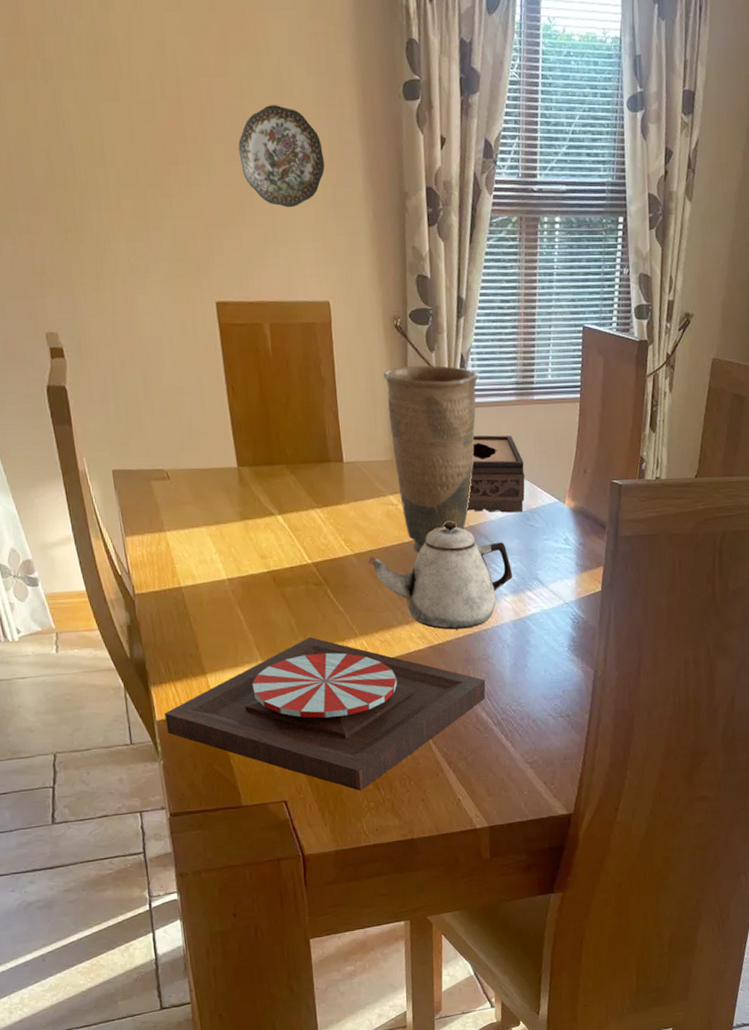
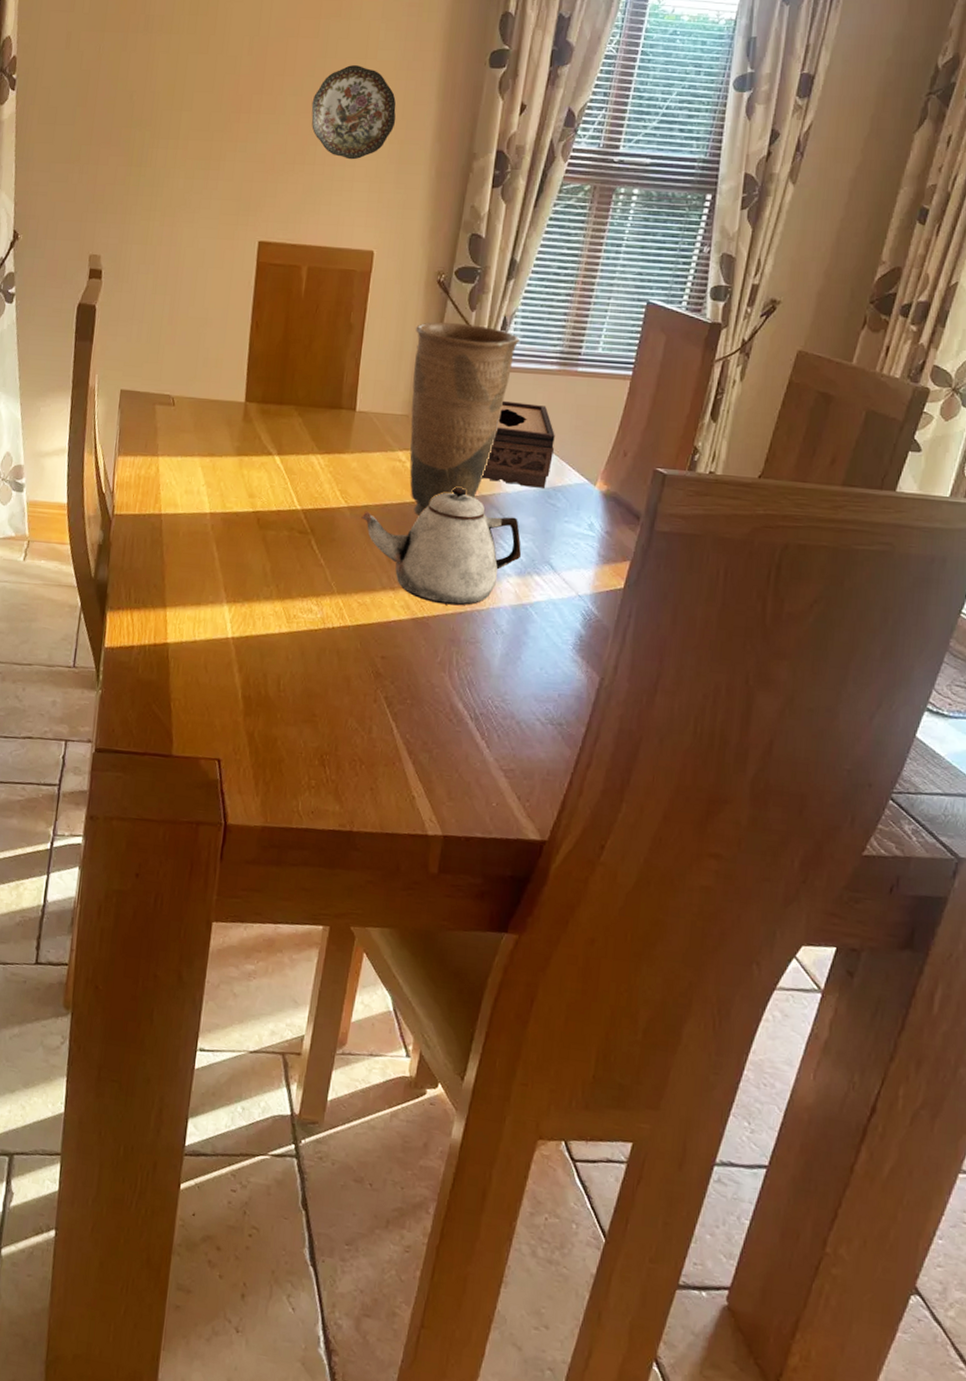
plate: present [165,636,486,791] -> none [113,586,469,765]

